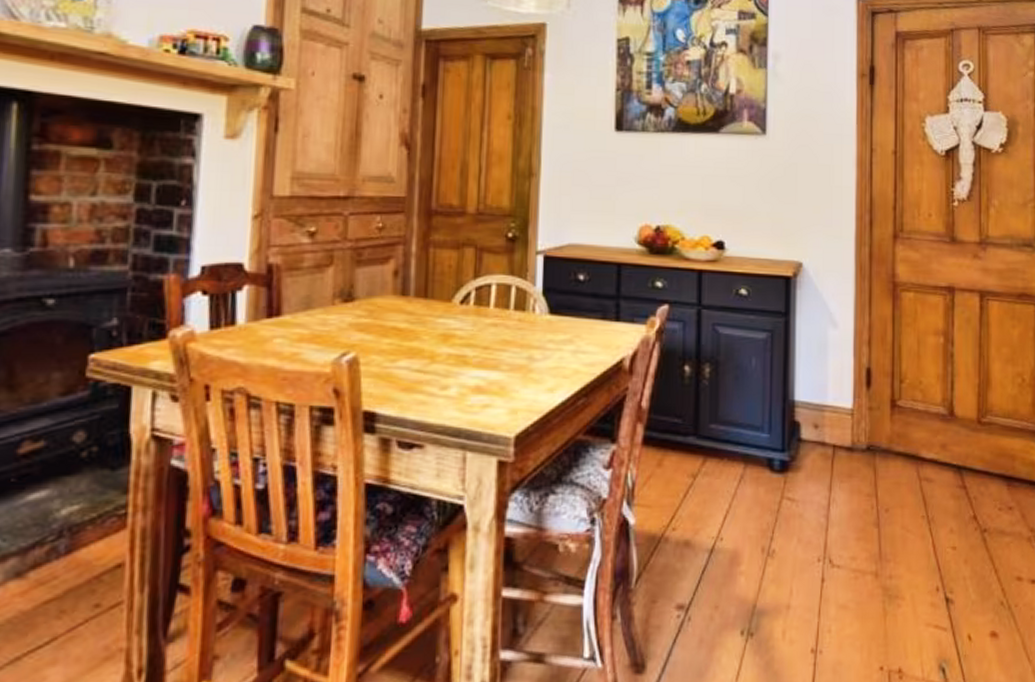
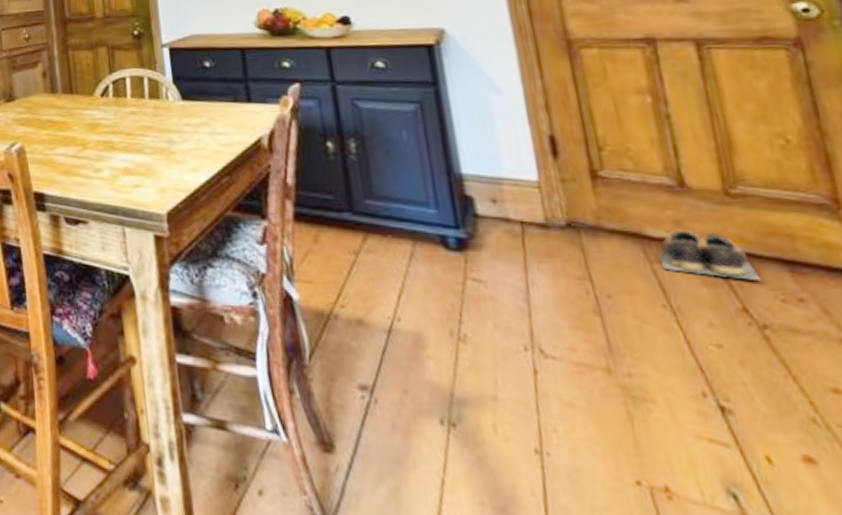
shoes: none [927,452,988,493] -> present [658,229,760,280]

